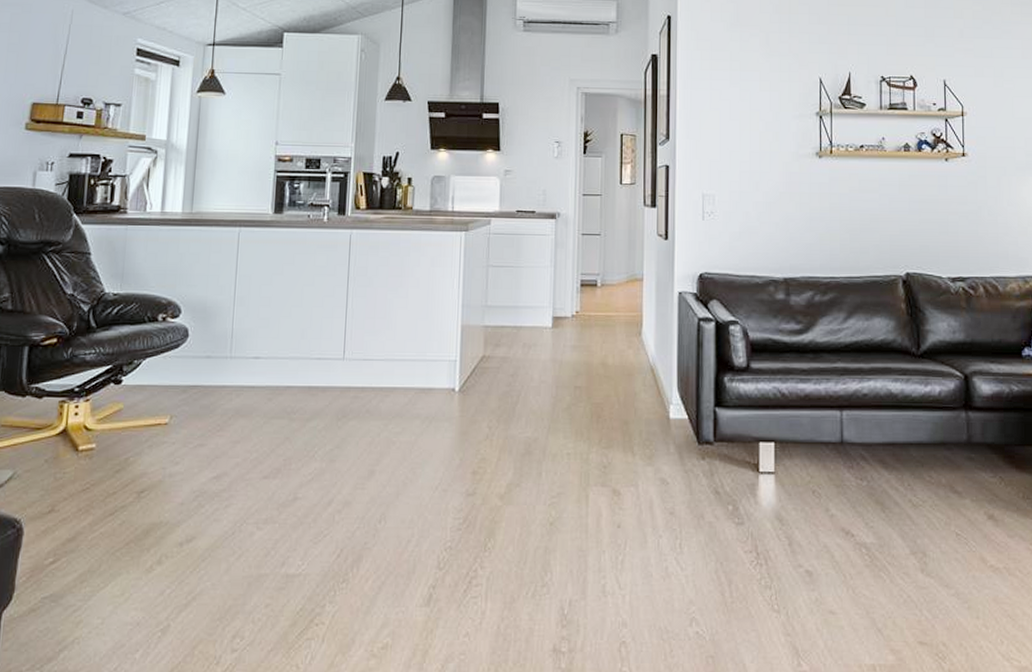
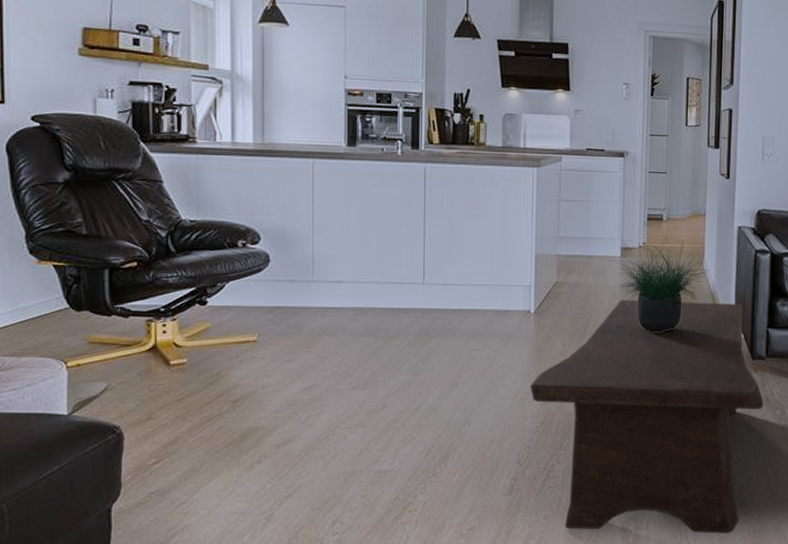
coffee table: none [452,375,713,659] -> present [529,299,764,534]
potted plant: none [539,302,646,413] -> present [608,234,707,333]

